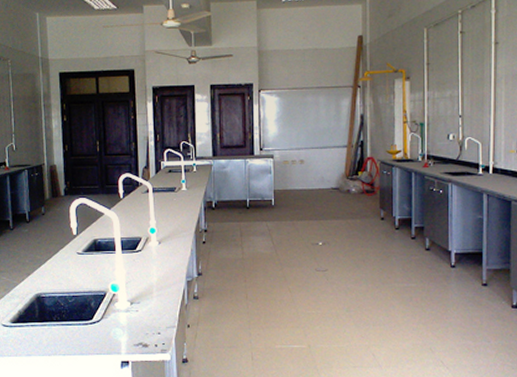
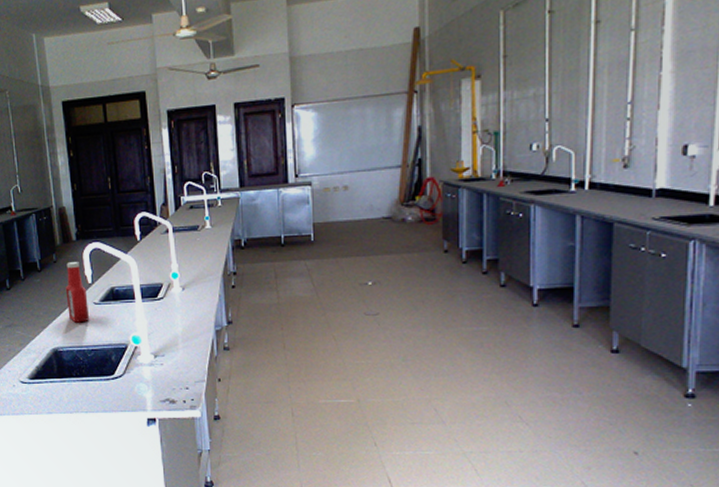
ketchup bottle: none [51,215,73,271] -> present [65,262,90,323]

